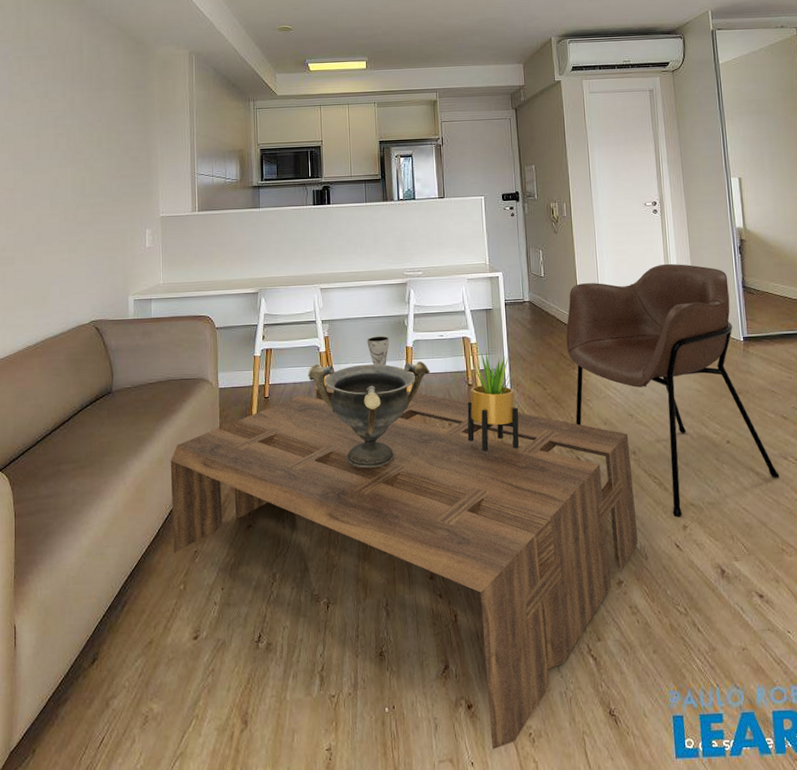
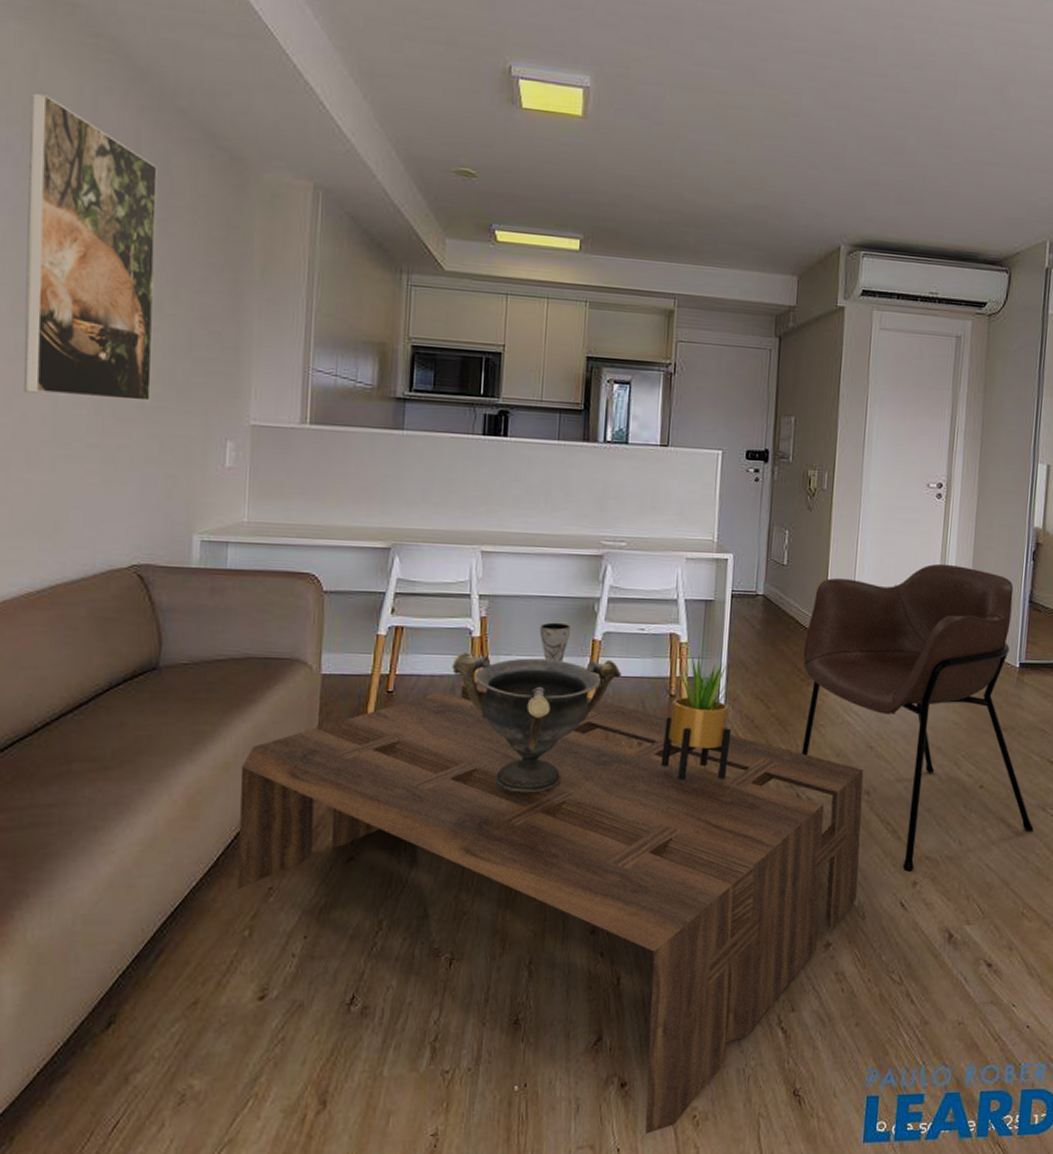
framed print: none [17,21,97,212] -> present [23,92,157,403]

